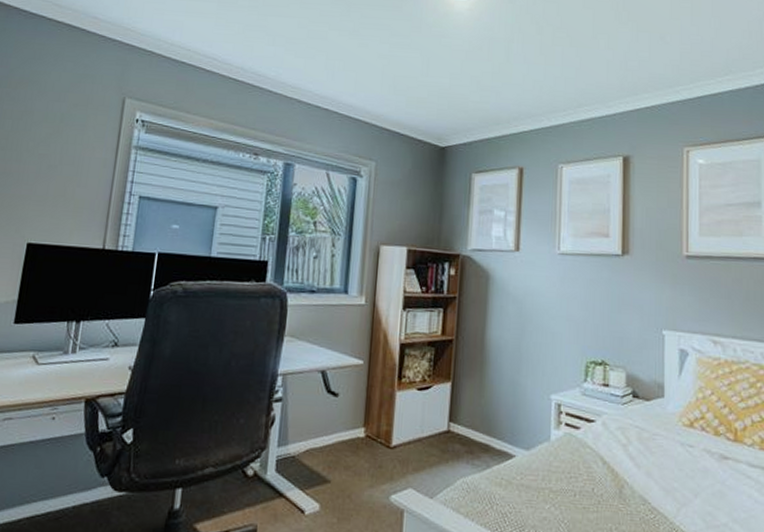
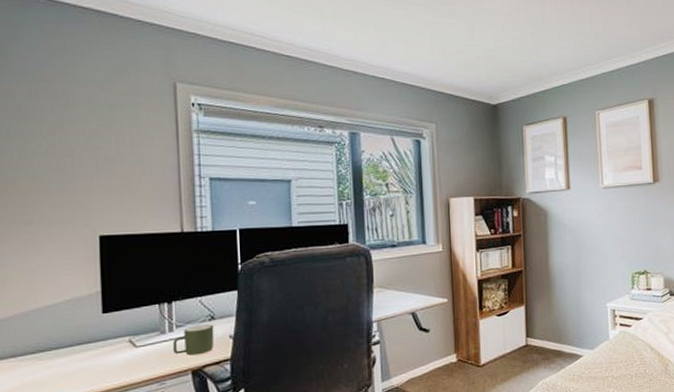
mug: none [72,350,116,384] -> present [173,324,215,357]

